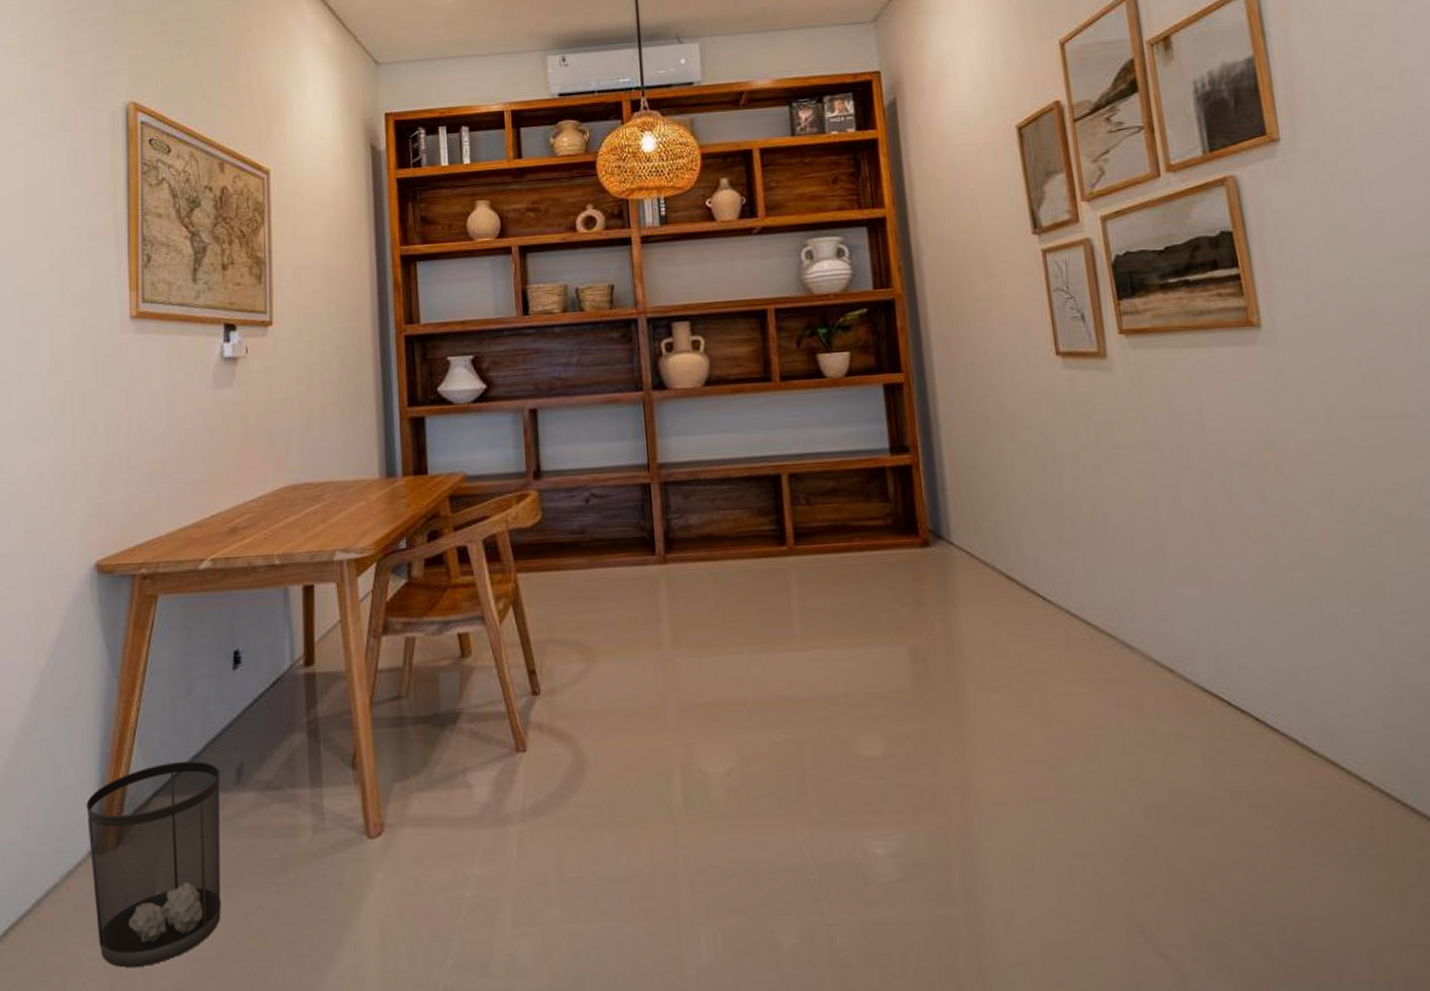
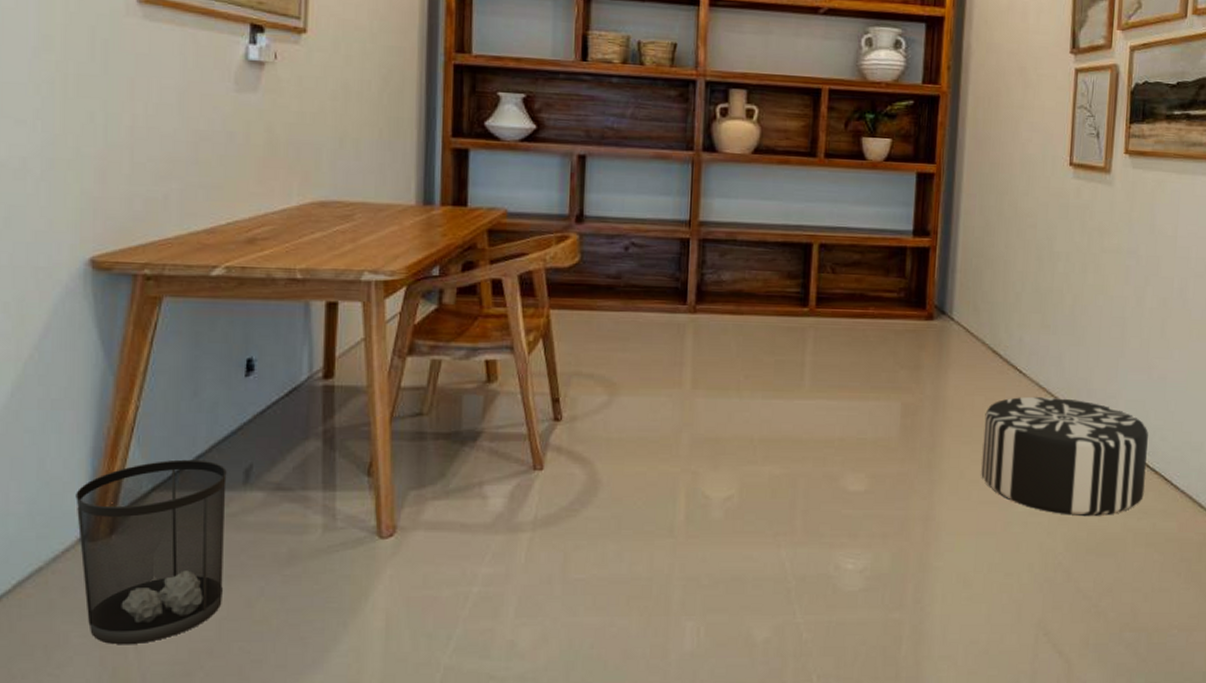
pouf: none [1010,626,1233,773] -> present [981,396,1148,516]

